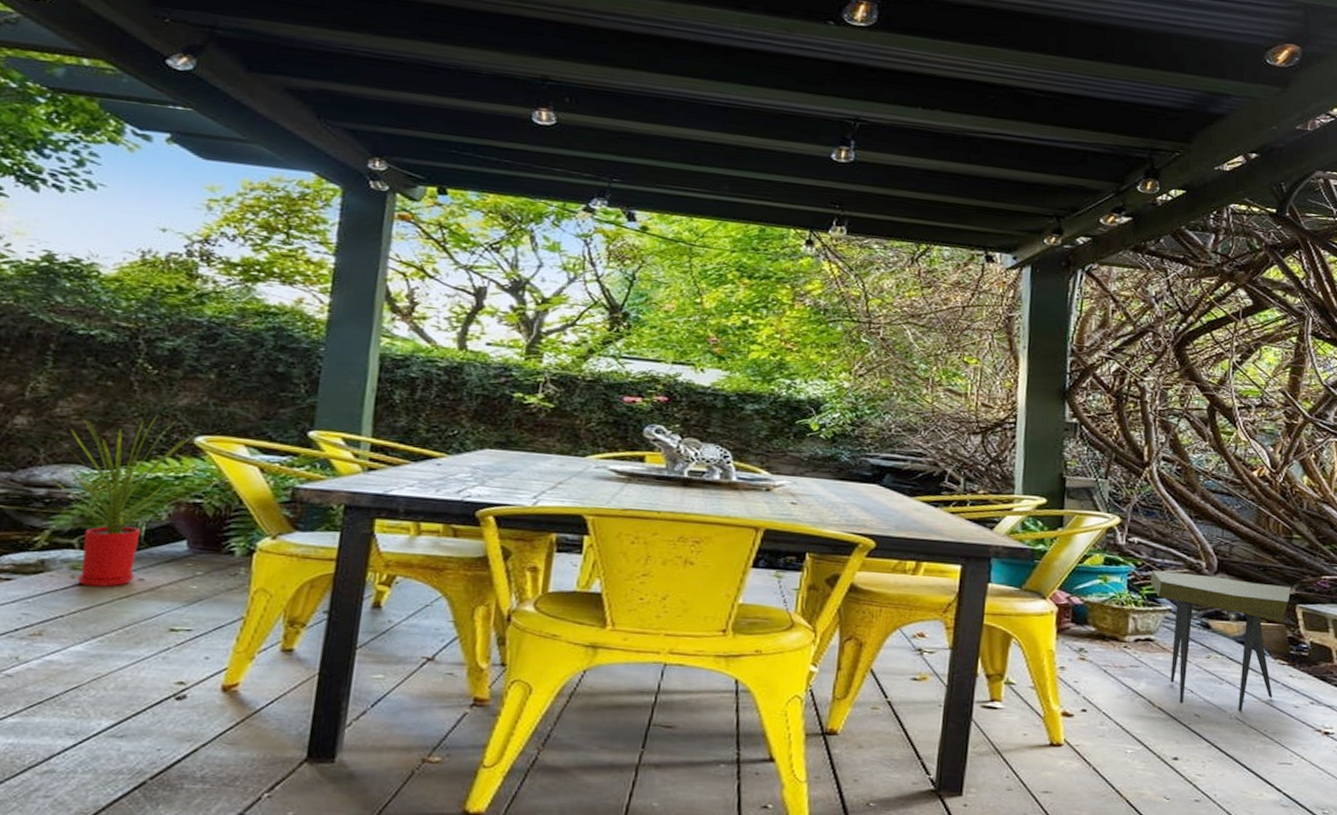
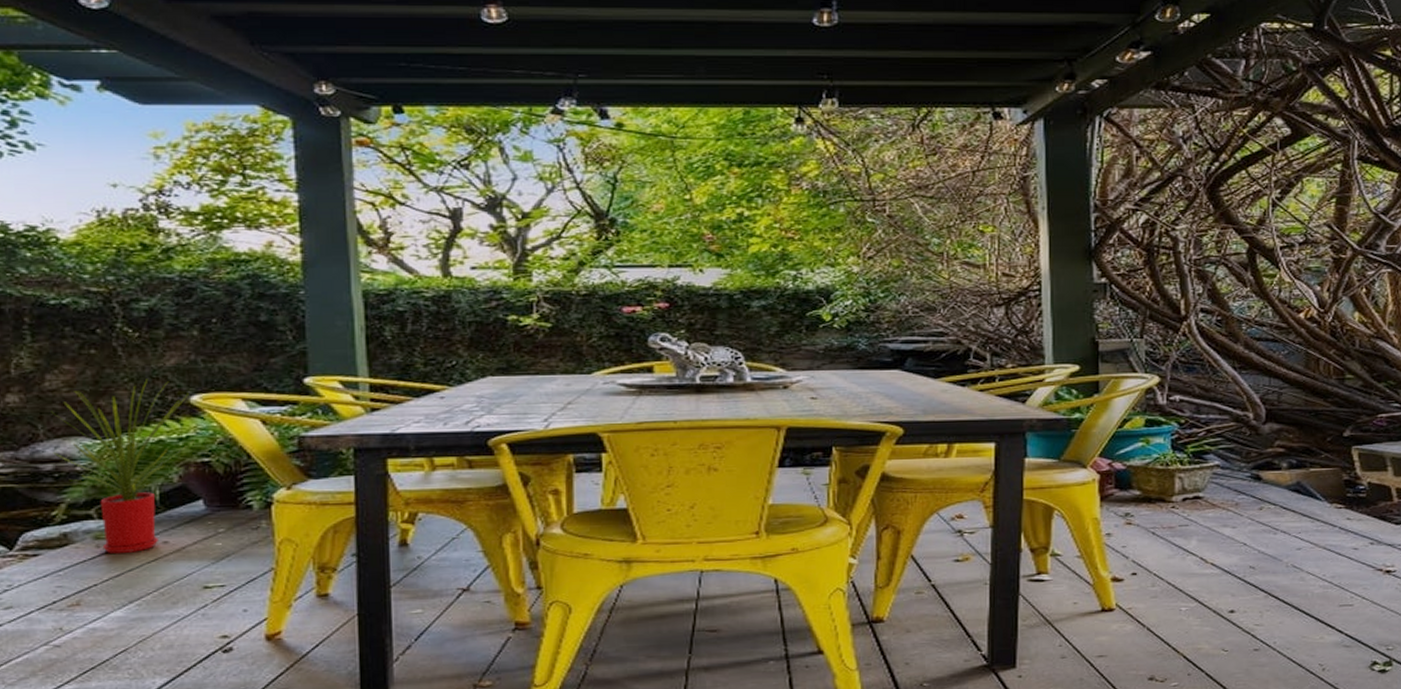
side table: present [1150,570,1291,712] -> none [1195,426,1345,560]

